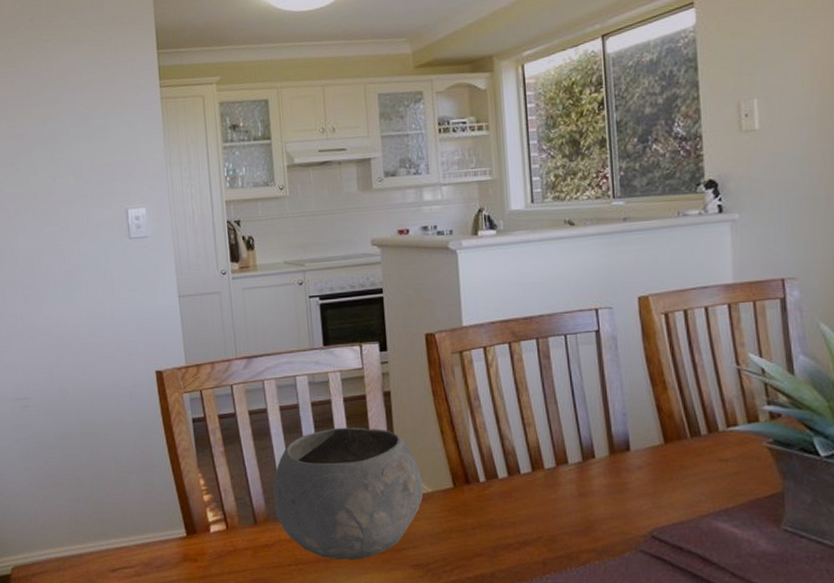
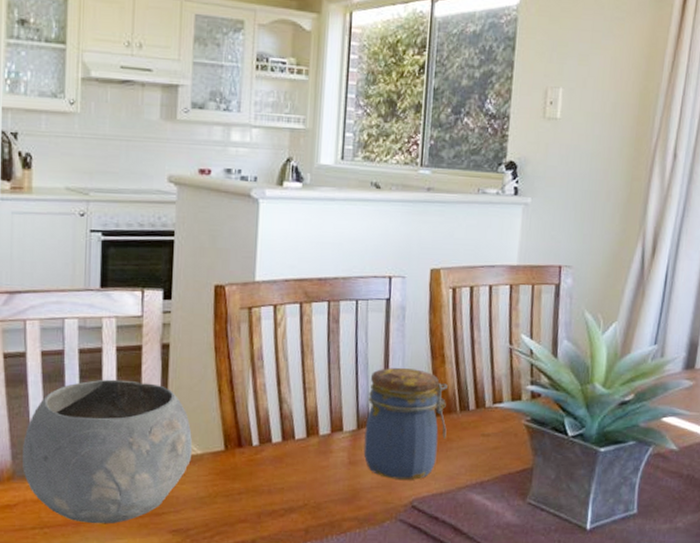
jar: none [590,397,679,509] -> present [363,367,448,480]

